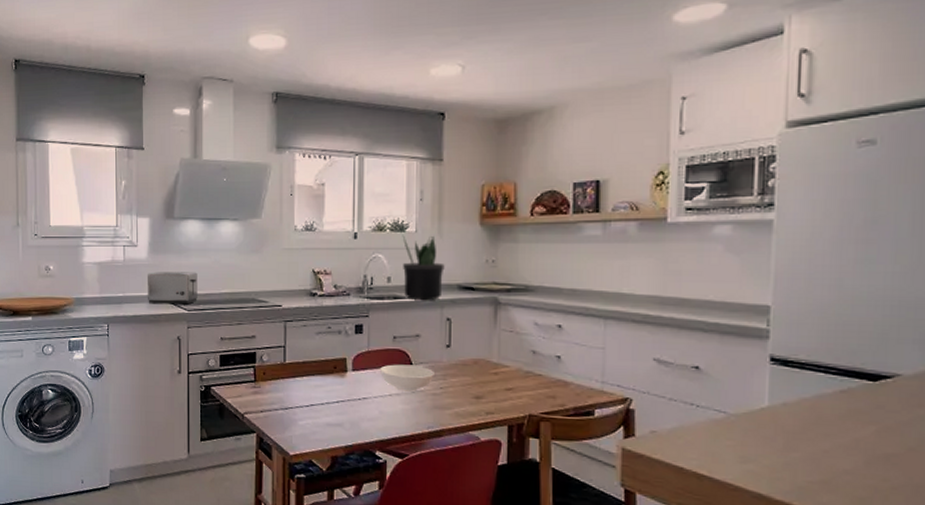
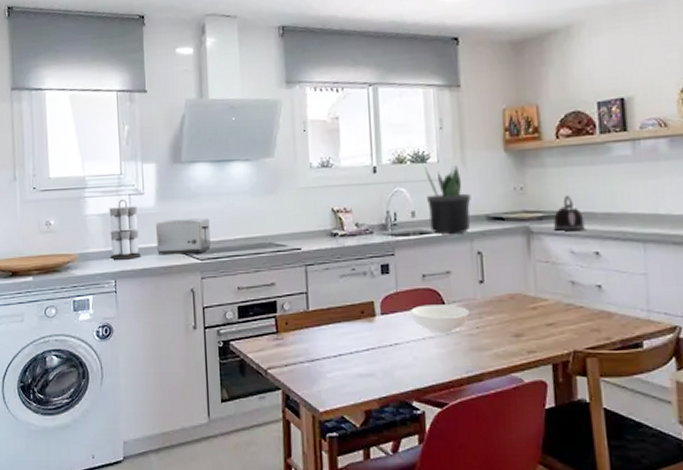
spice rack: none [104,249,132,306] -> present [109,199,141,260]
kettle: none [520,270,550,305] -> present [553,195,585,232]

